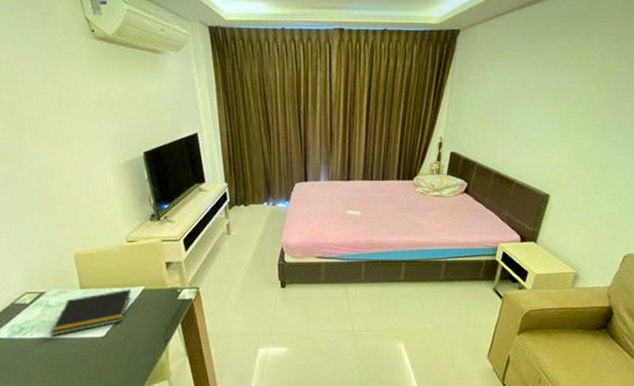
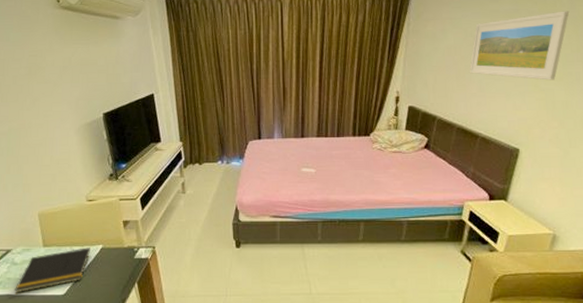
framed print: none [508,65,601,131] -> present [470,11,570,80]

